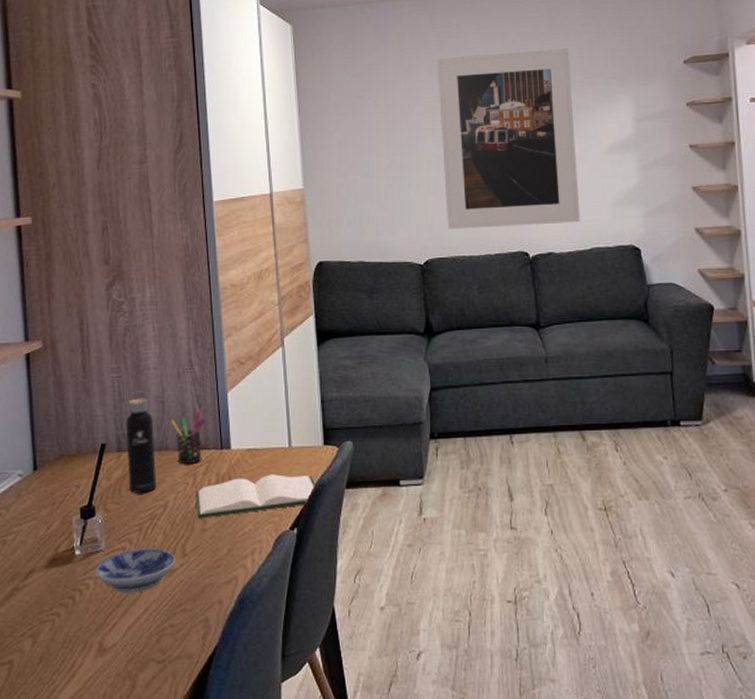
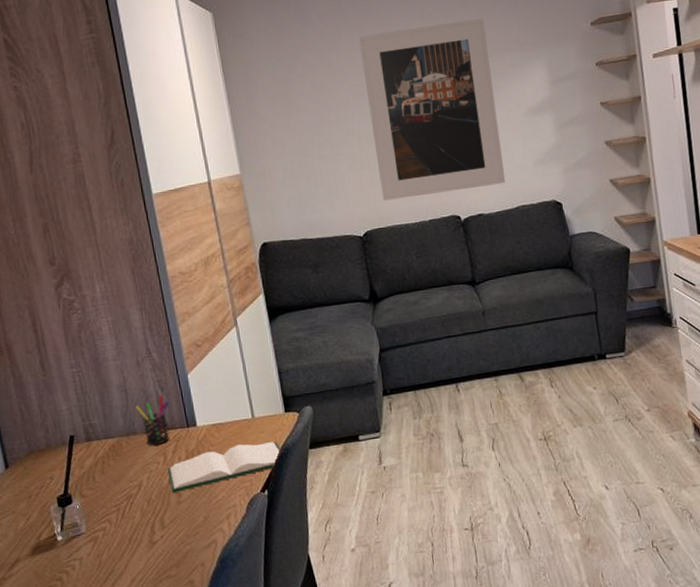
bowl: present [96,548,176,593] -> none [79,524,156,569]
water bottle: present [126,391,157,494] -> none [90,382,129,478]

